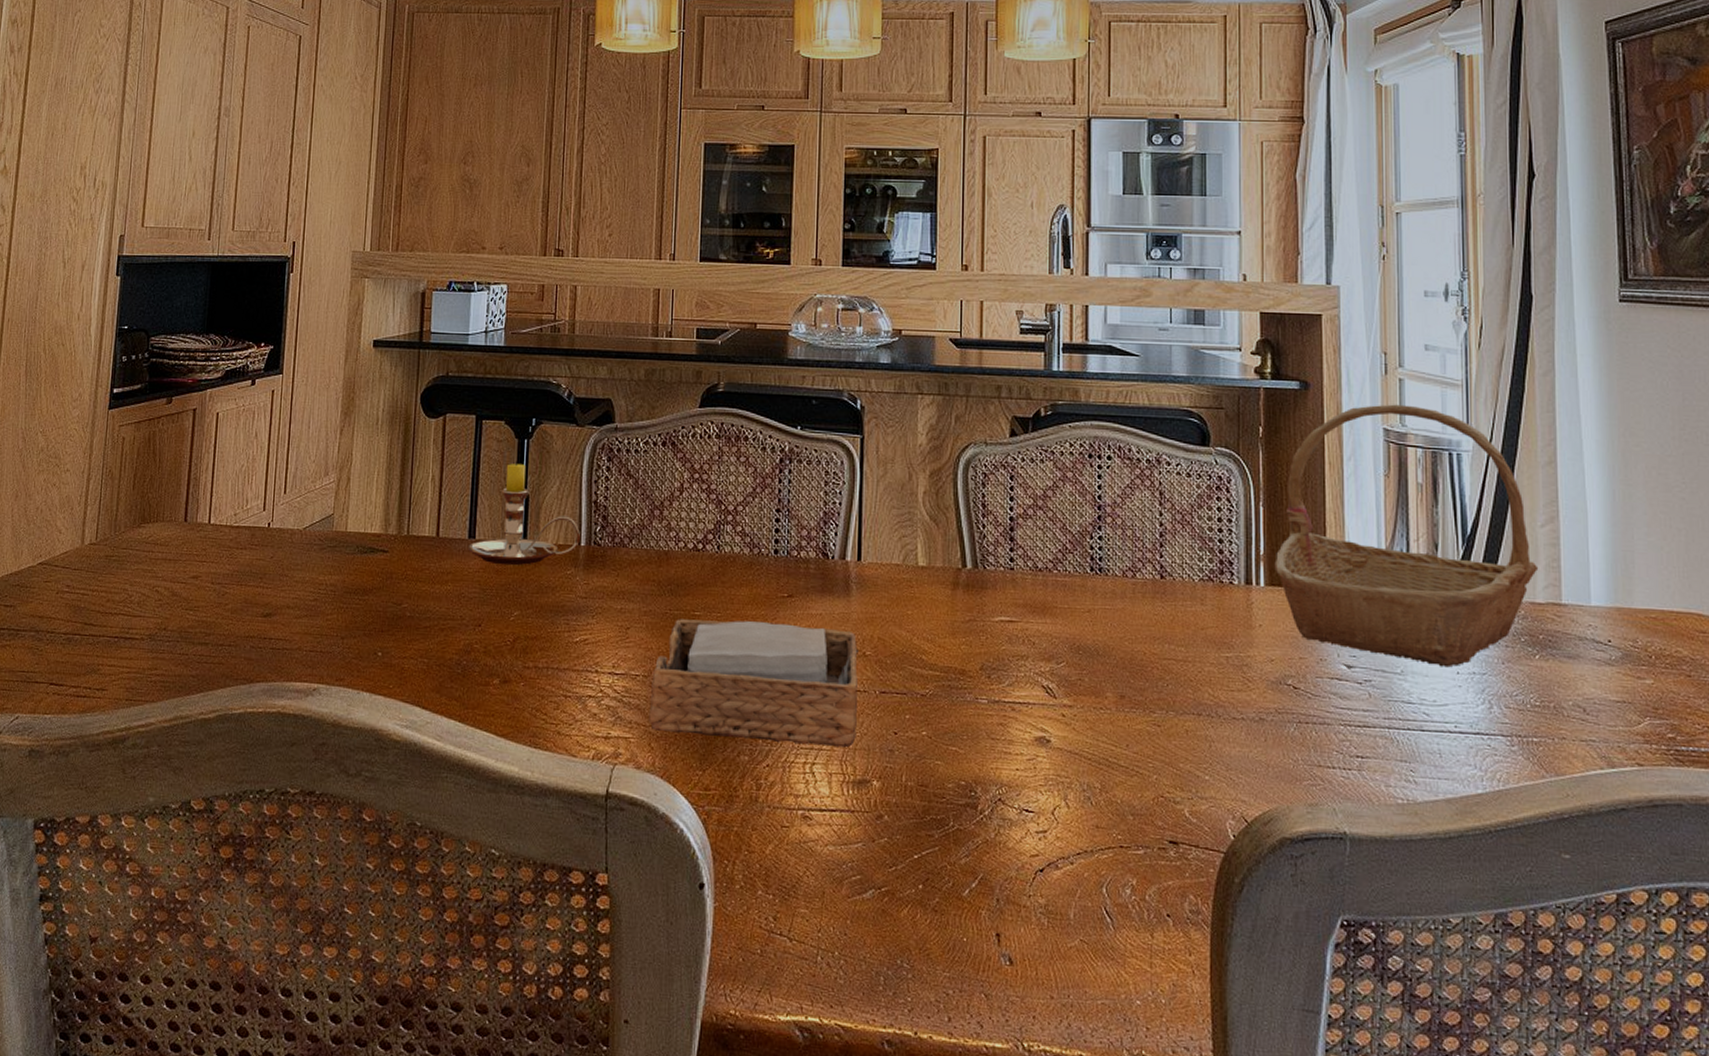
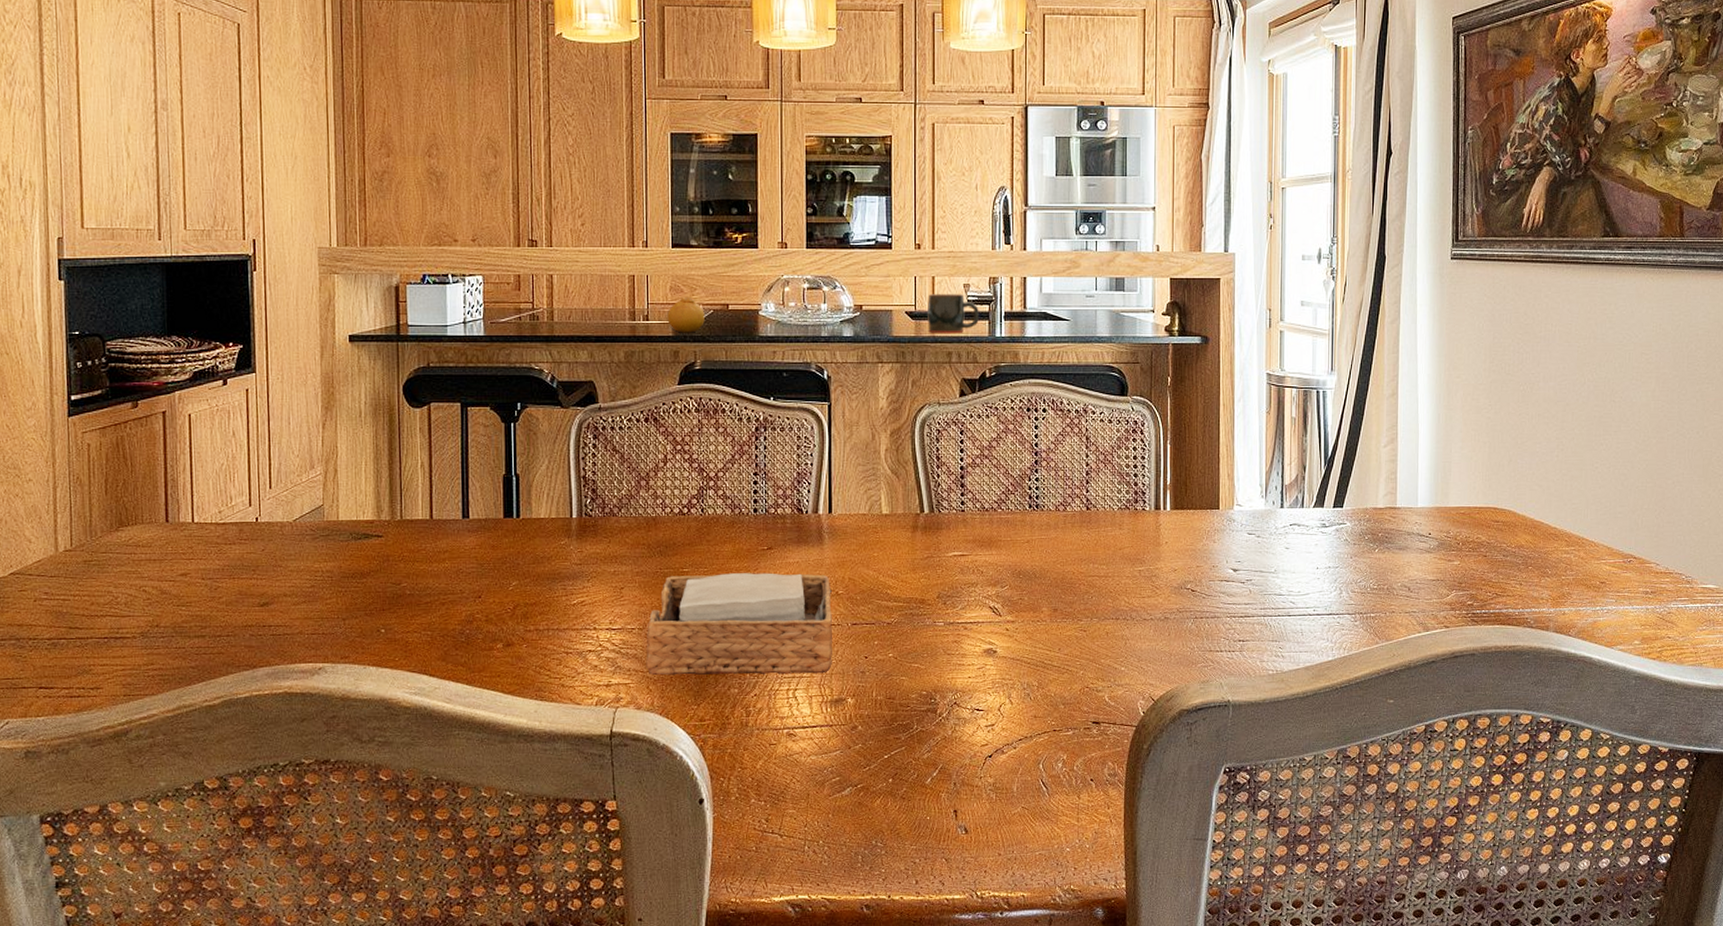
candlestick: present [468,461,580,566] -> none [463,444,571,541]
fruit: none [691,313,731,353] -> present [667,296,705,333]
mug: none [974,320,1033,366] -> present [928,294,979,334]
basket: present [1274,404,1539,668] -> none [1178,352,1381,565]

